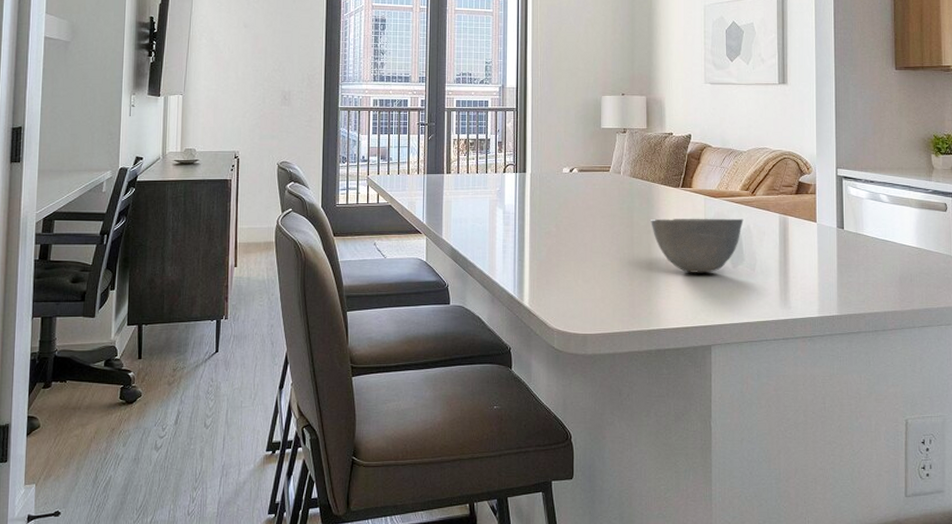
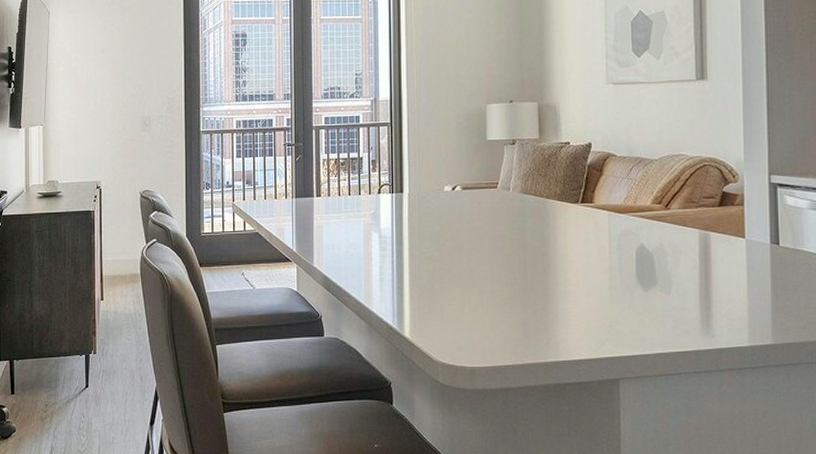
bowl: present [651,218,744,273] -> none [546,236,656,299]

